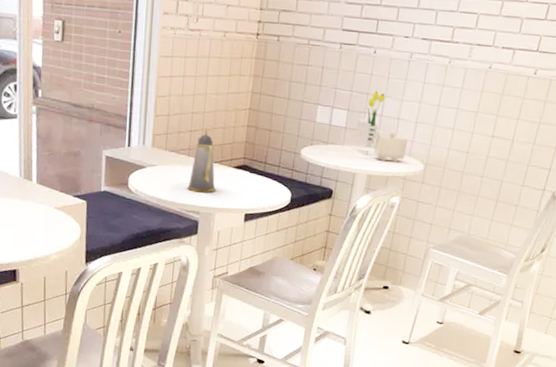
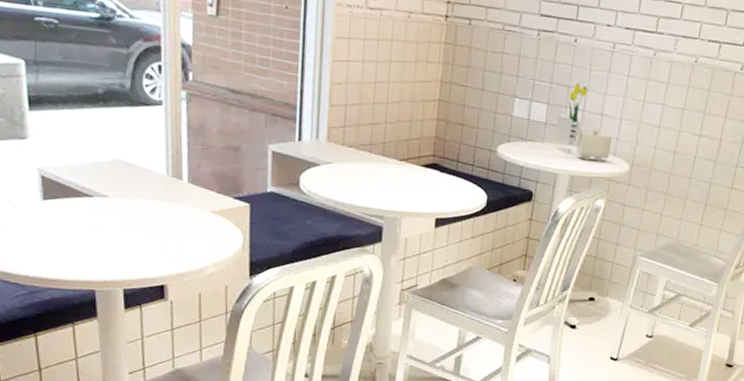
coffee pot: present [187,128,216,193] -> none [369,121,402,195]

